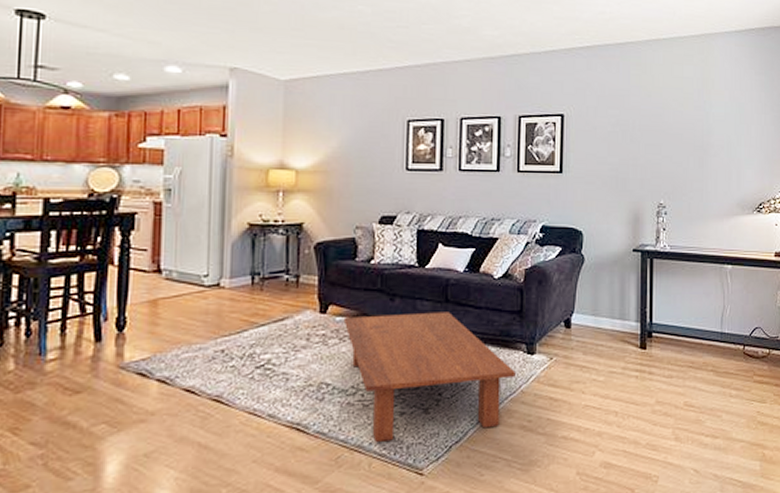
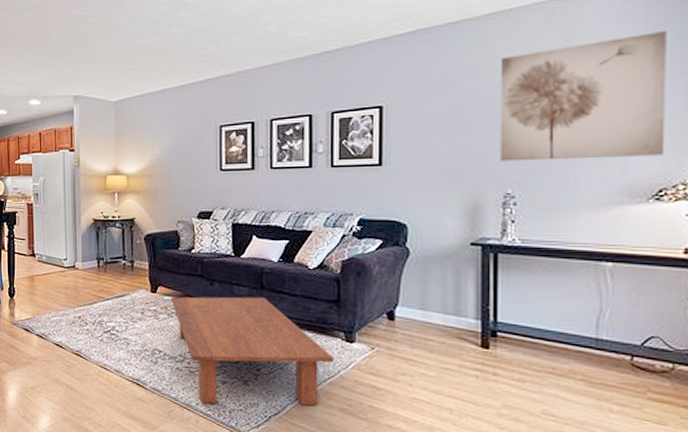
wall art: none [655,74,763,176] -> present [500,31,667,162]

